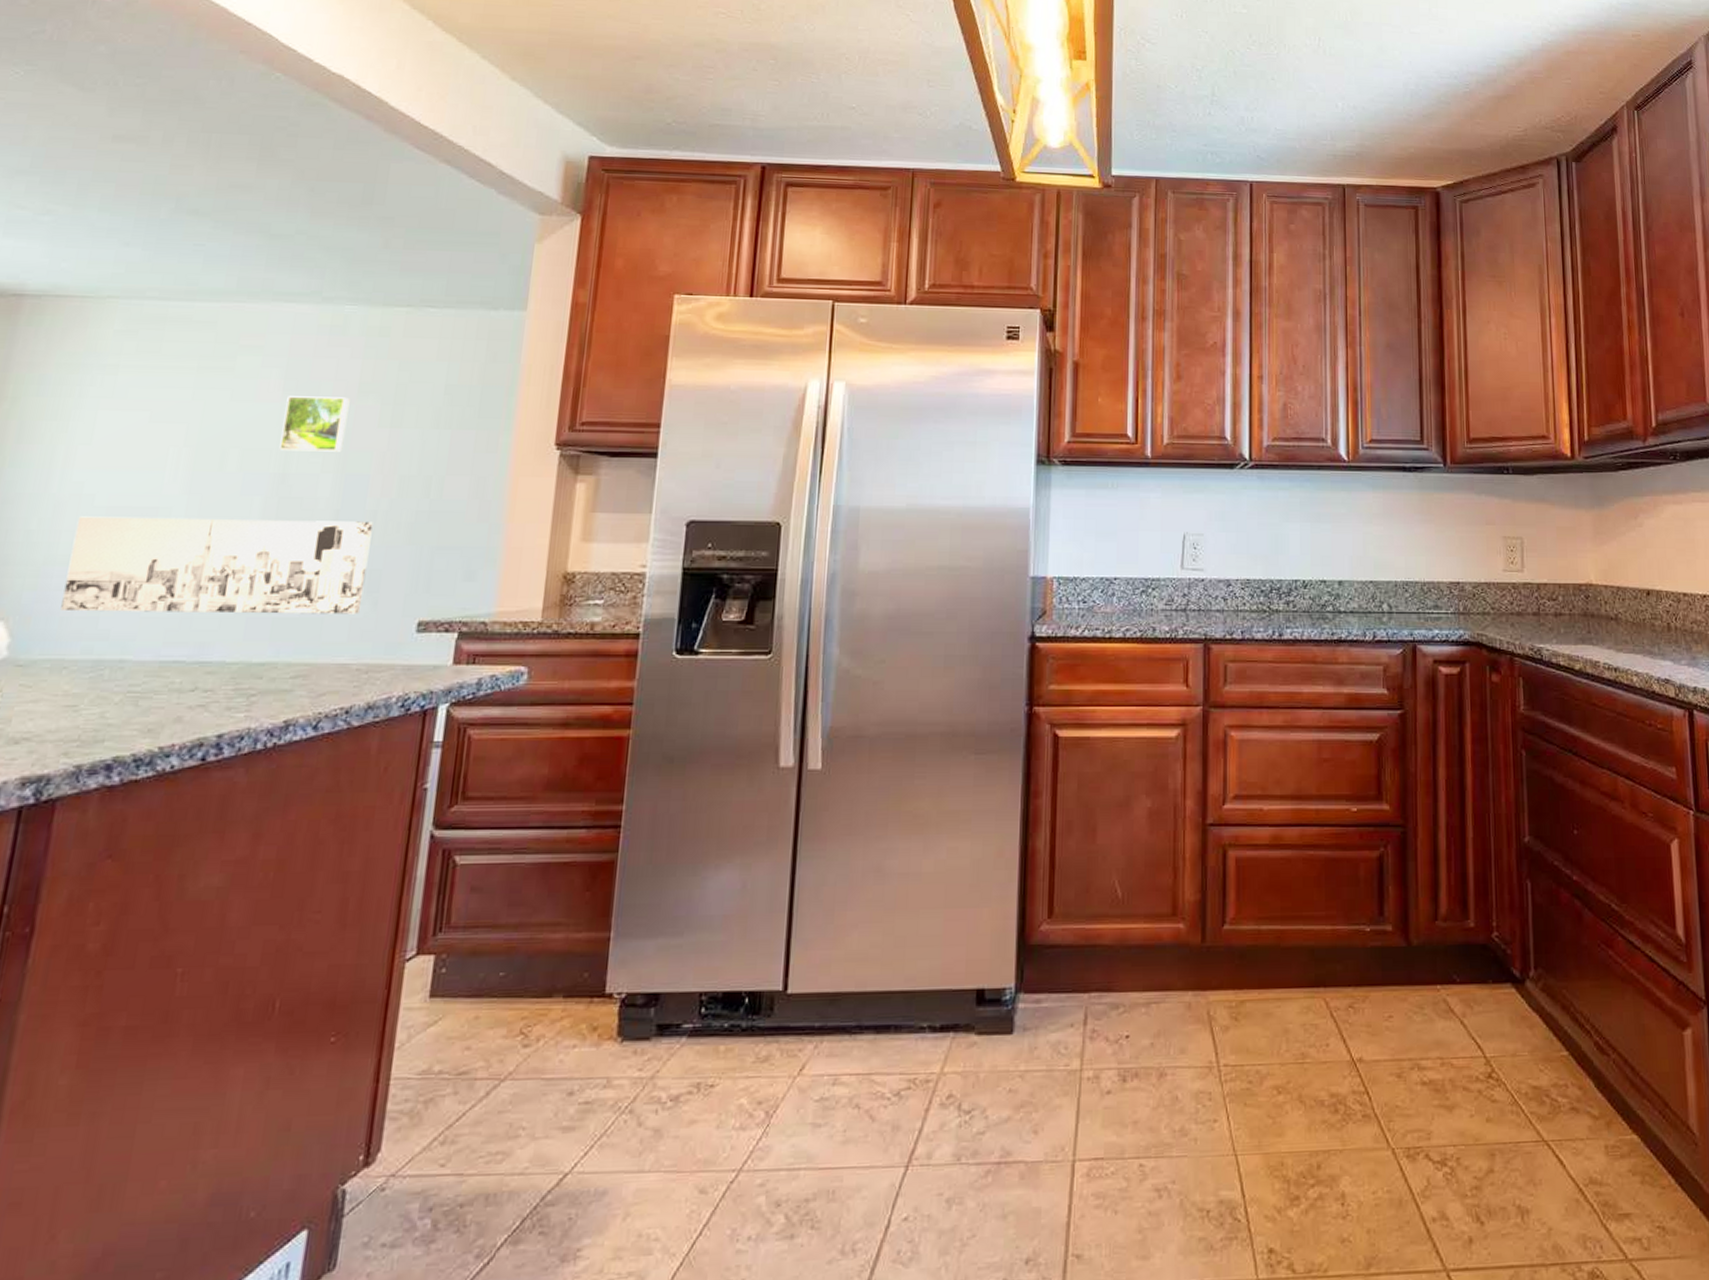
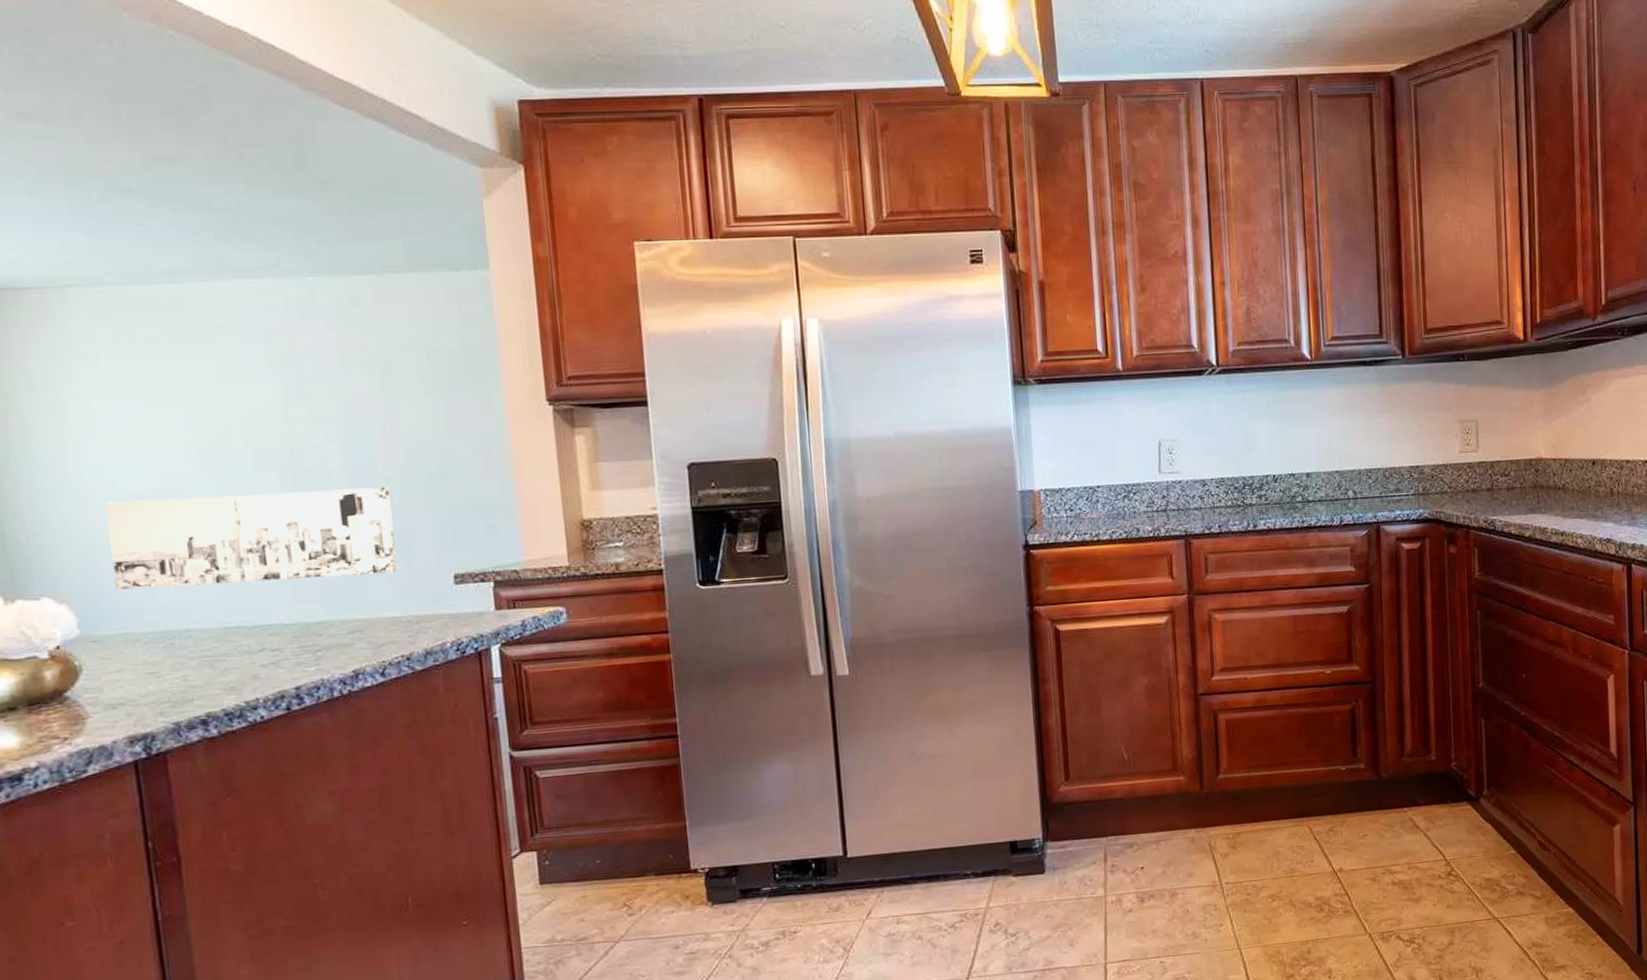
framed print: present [279,396,350,452] -> none [274,369,342,426]

